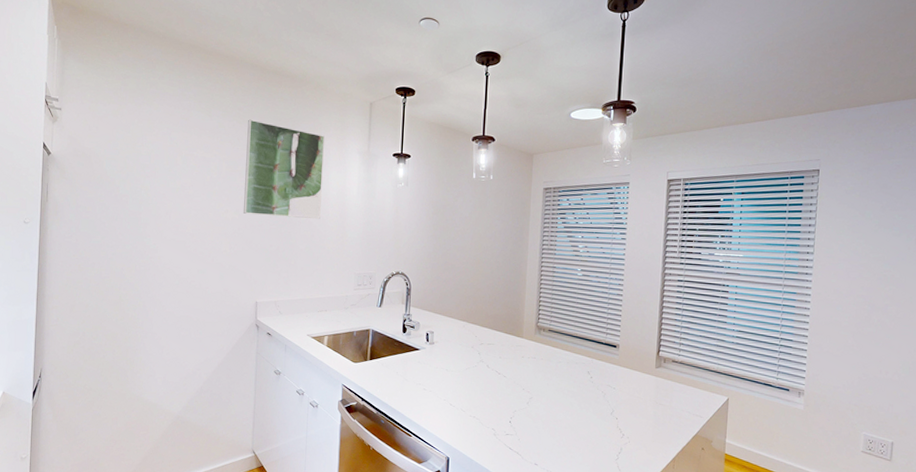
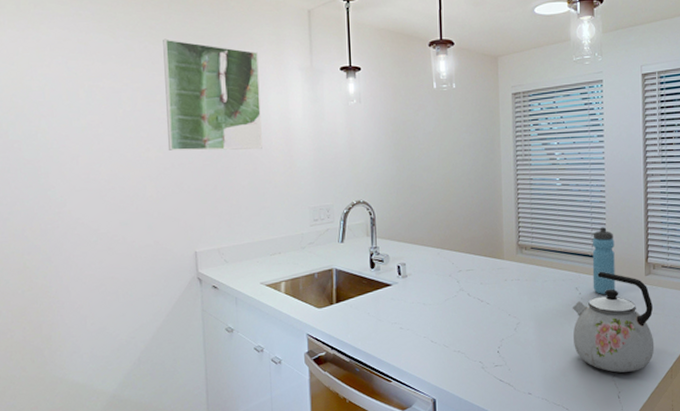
kettle: none [581,359,660,457] -> present [573,271,655,373]
water bottle: none [604,318,628,382] -> present [592,227,616,295]

